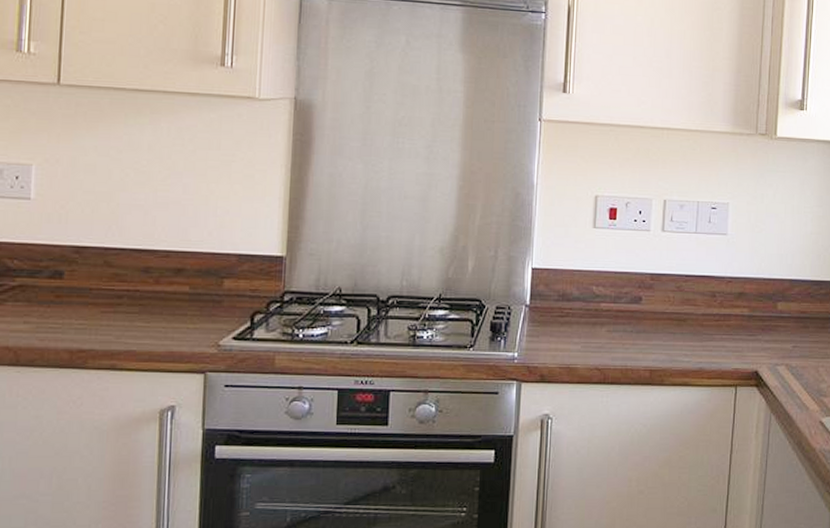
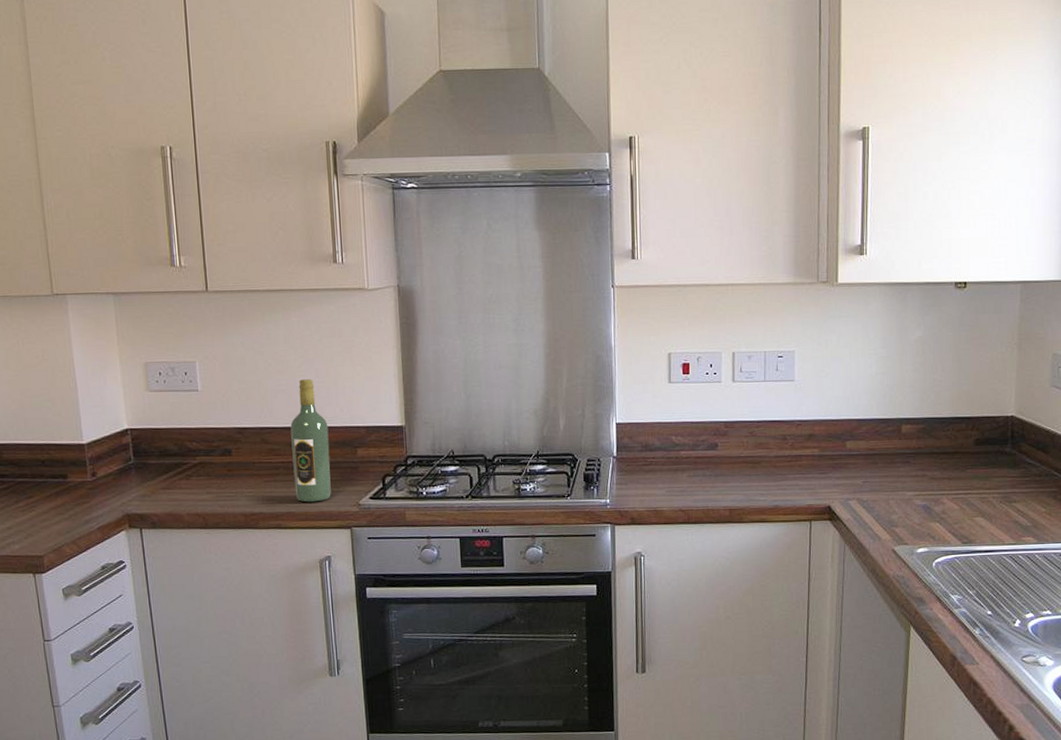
wine bottle: none [139,195,191,340] -> present [290,379,331,503]

